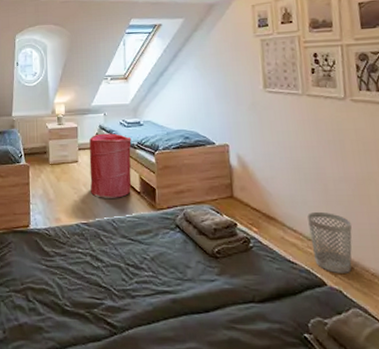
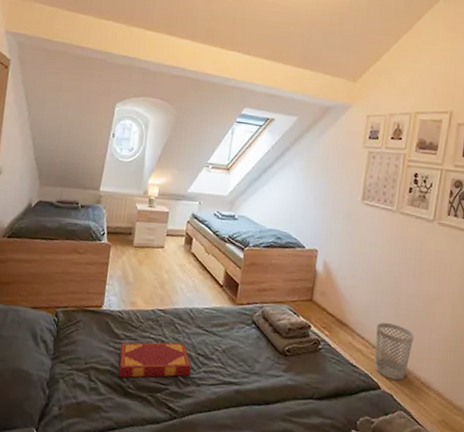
hardback book: none [52,254,123,296] -> present [118,342,191,378]
laundry hamper: present [89,133,132,198] -> none [172,222,223,289]

